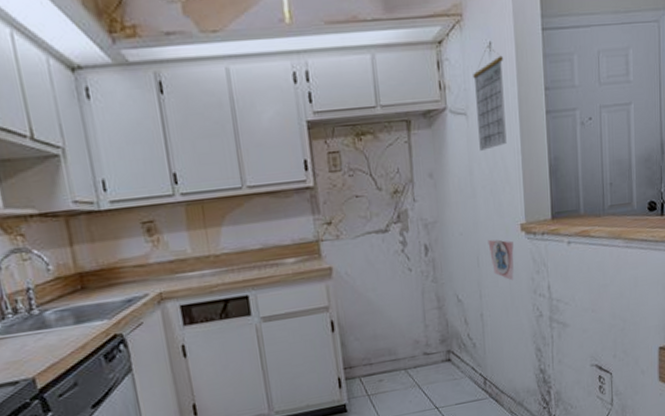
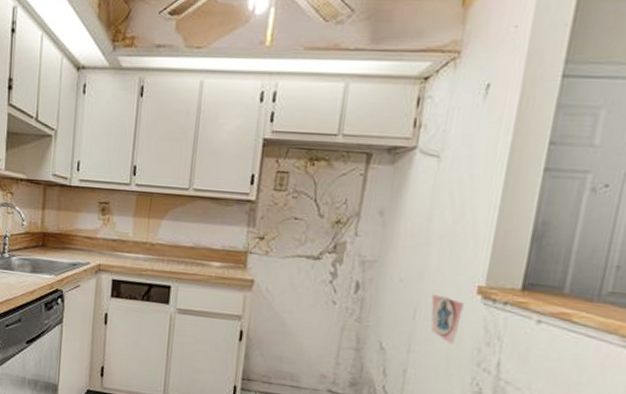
calendar: present [473,45,507,151] -> none [446,87,501,199]

